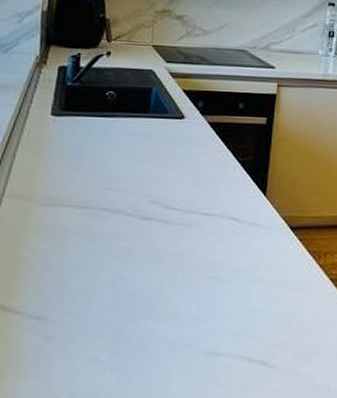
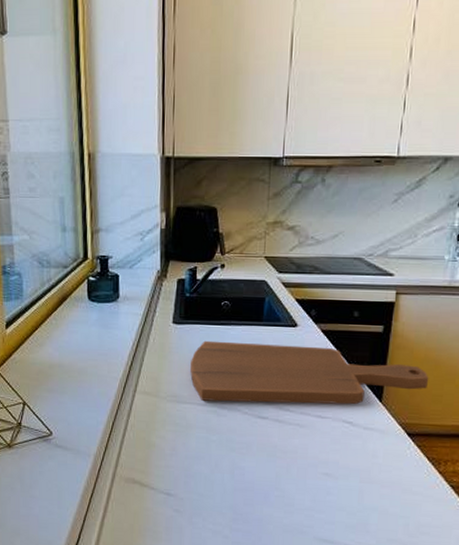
cutting board: none [69,134,308,203] -> present [190,340,429,405]

